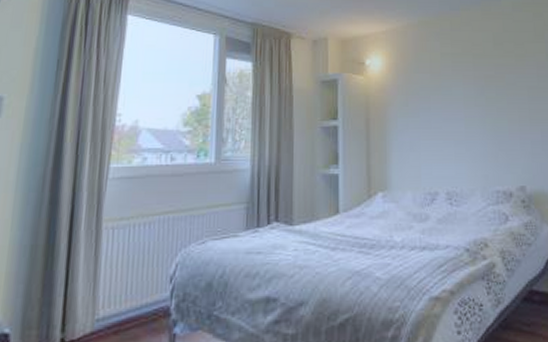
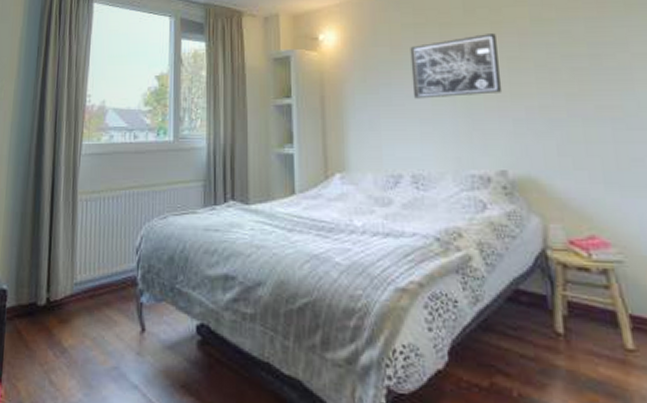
wall art: none [448,65,524,122] -> present [410,33,503,99]

